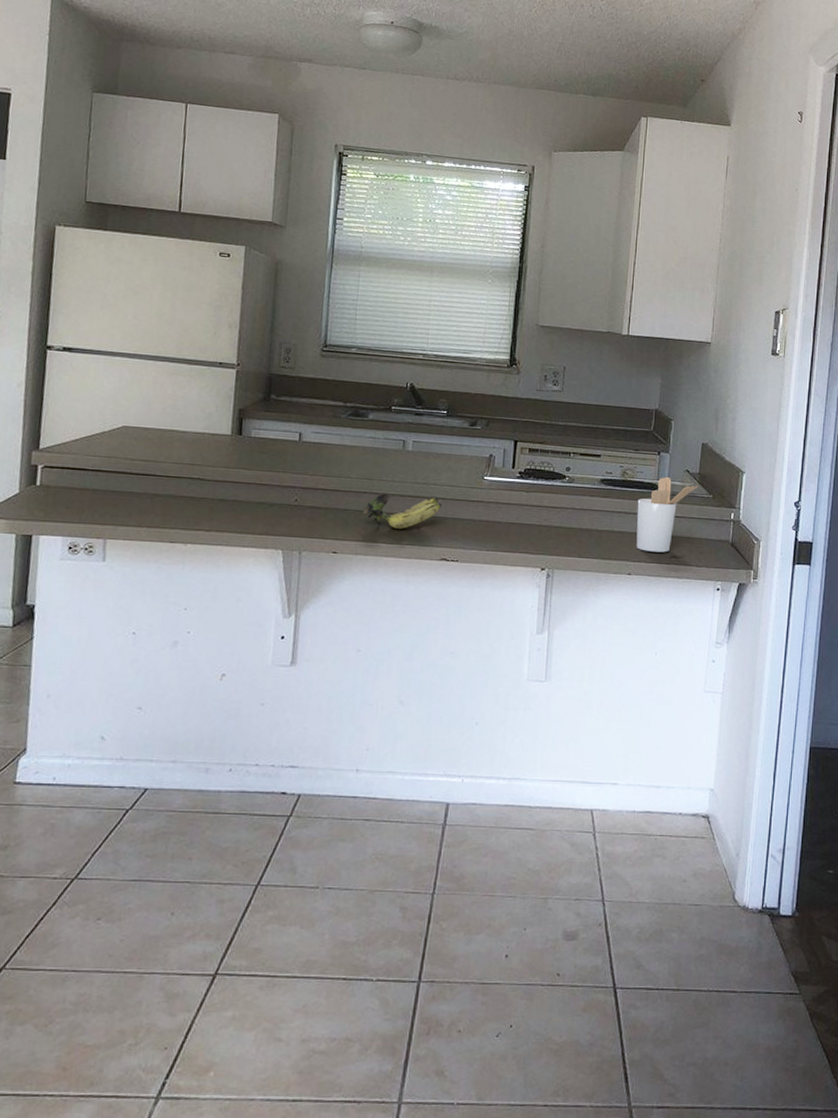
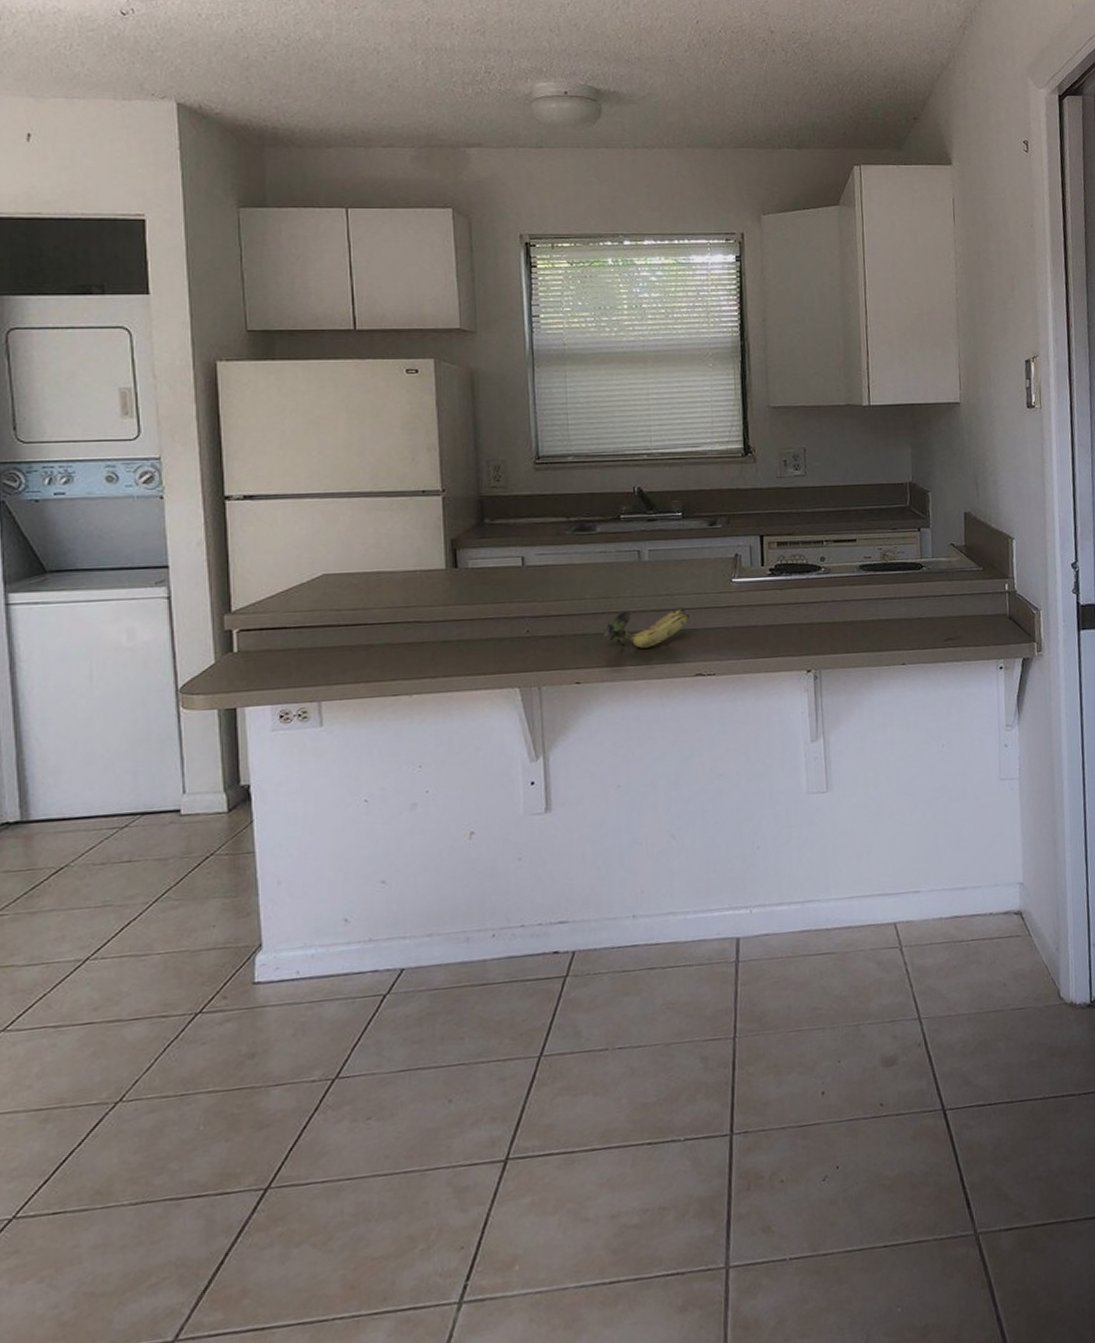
utensil holder: present [636,477,699,553] -> none [902,554,967,637]

